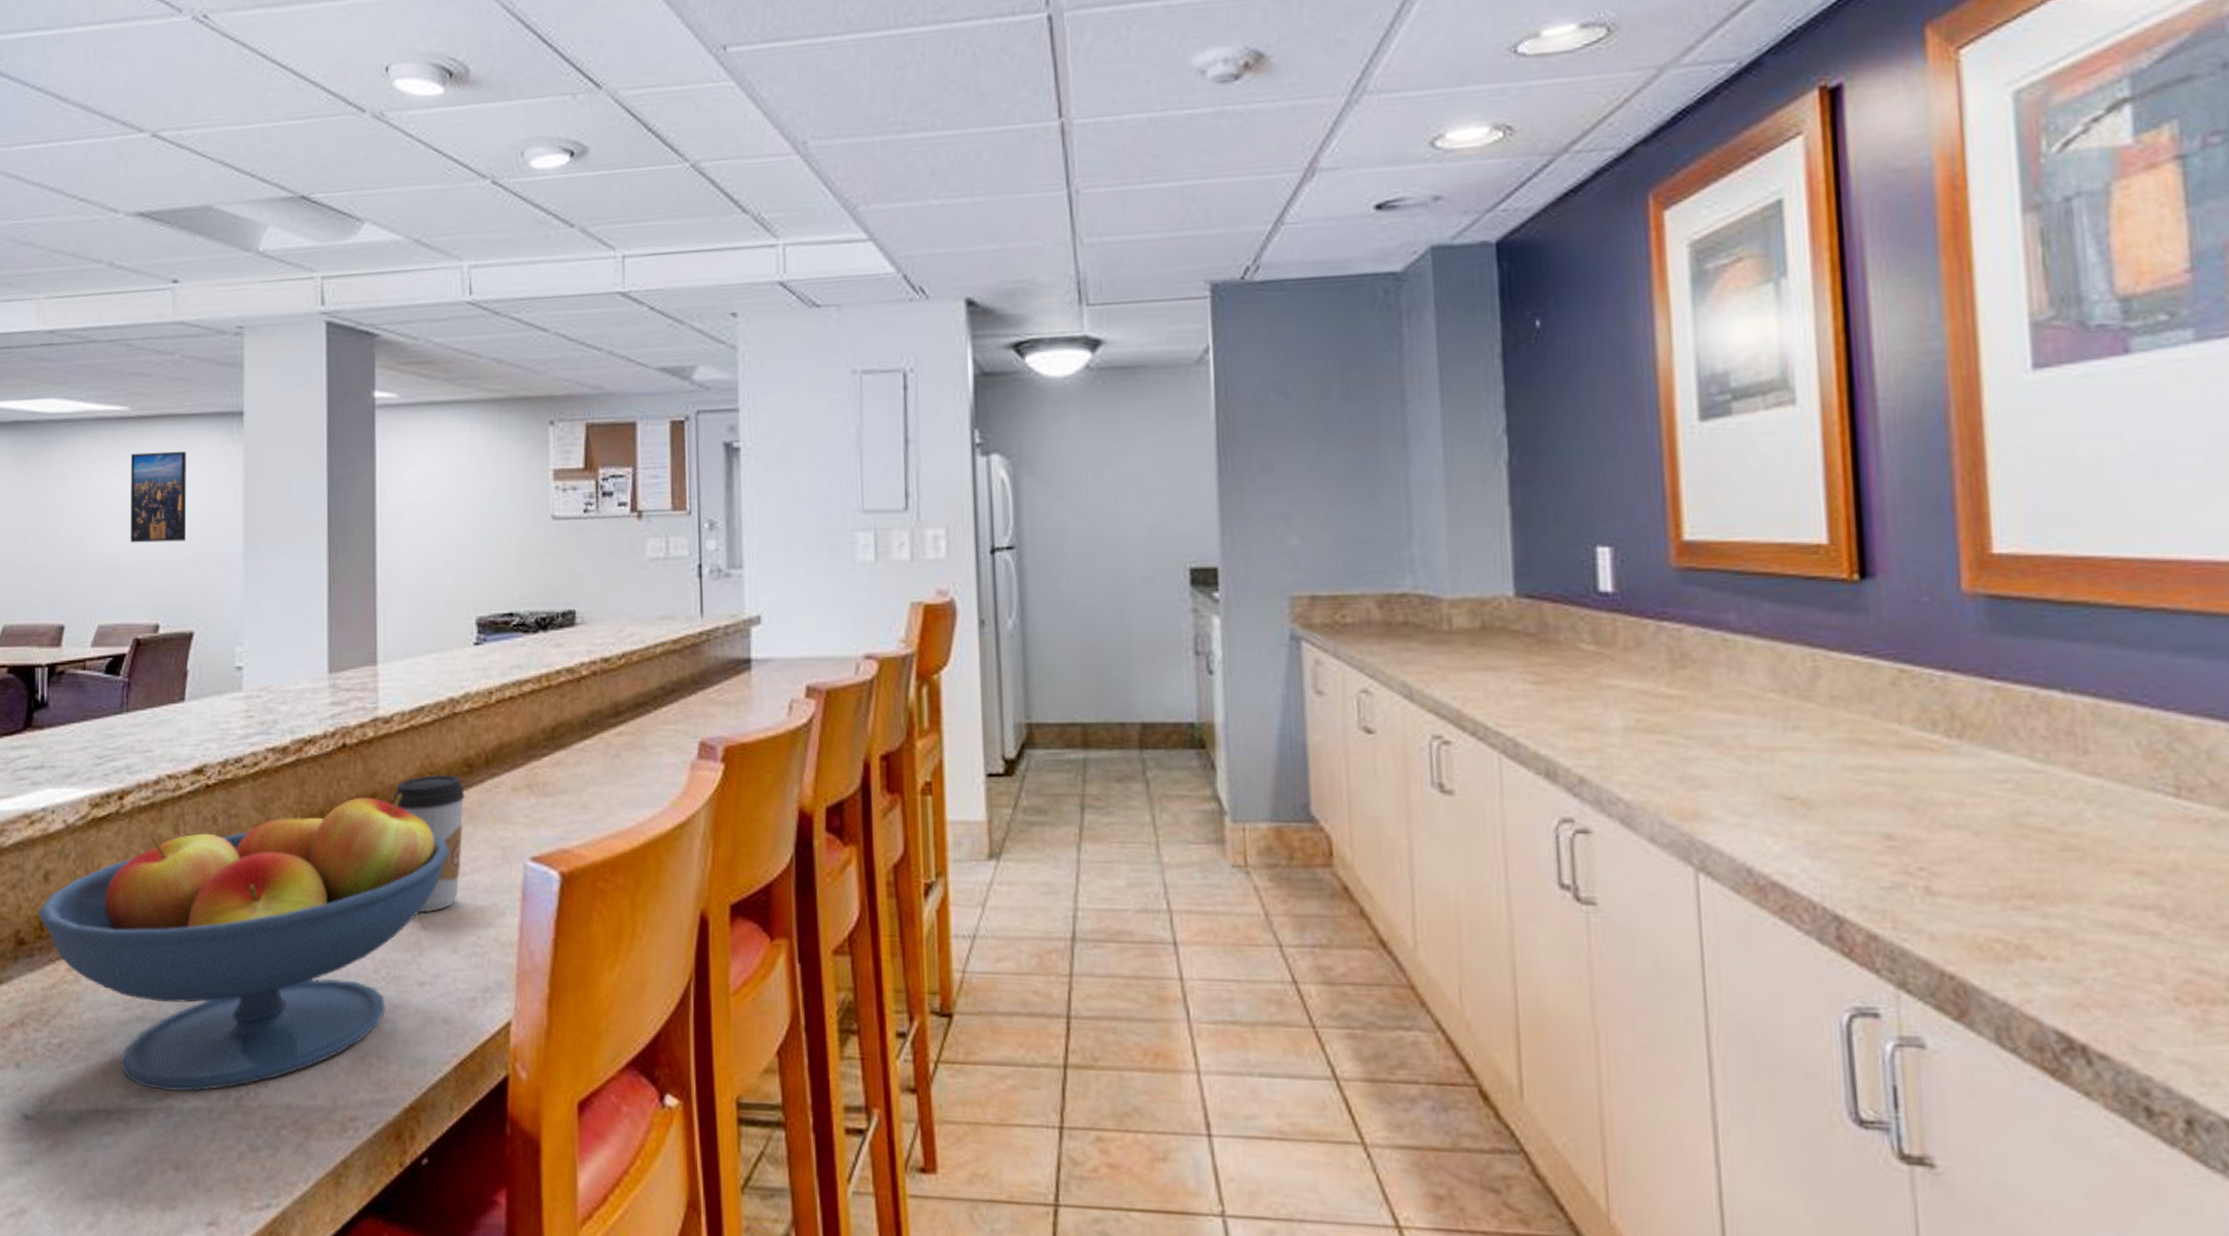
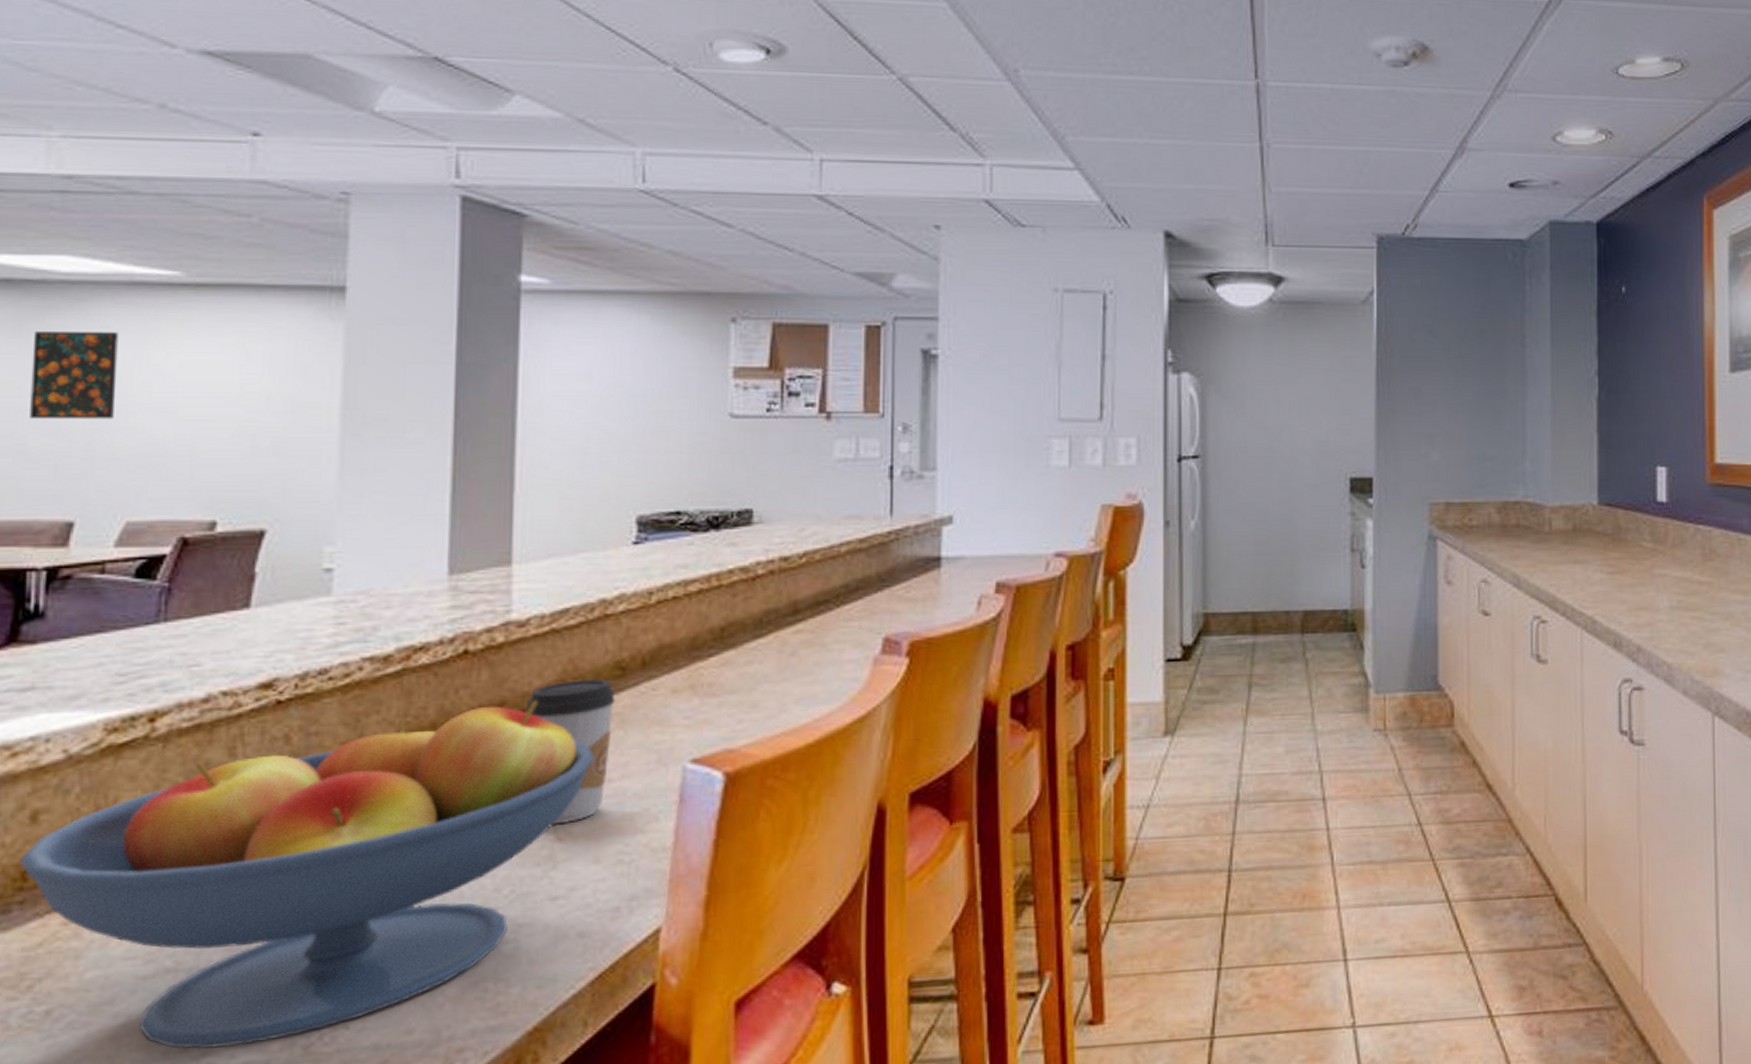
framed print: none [33,462,88,539] -> present [30,332,118,420]
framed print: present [130,451,187,543] -> none [177,325,264,428]

